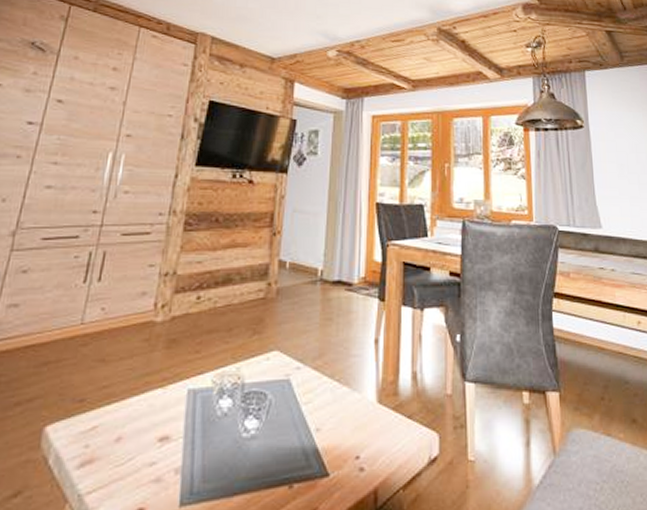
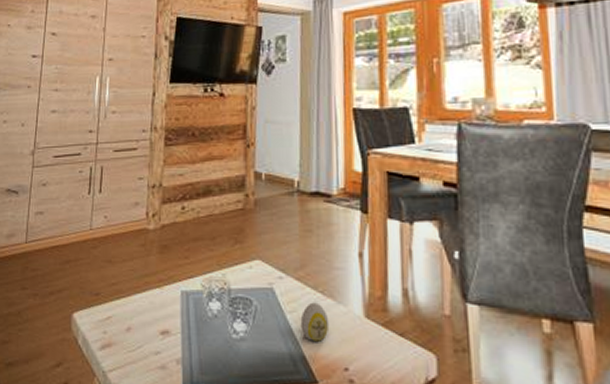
decorative egg: none [315,391,344,432] -> present [300,302,330,342]

